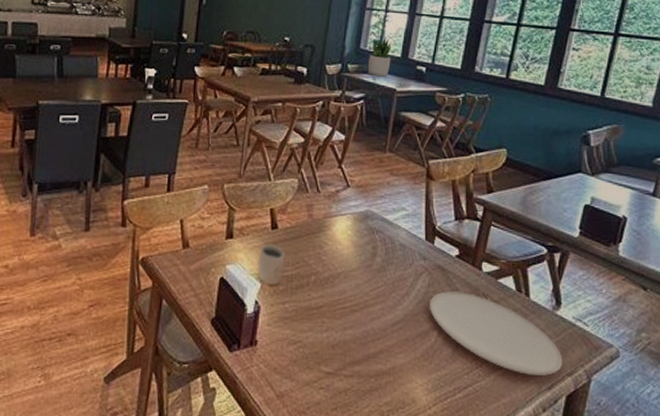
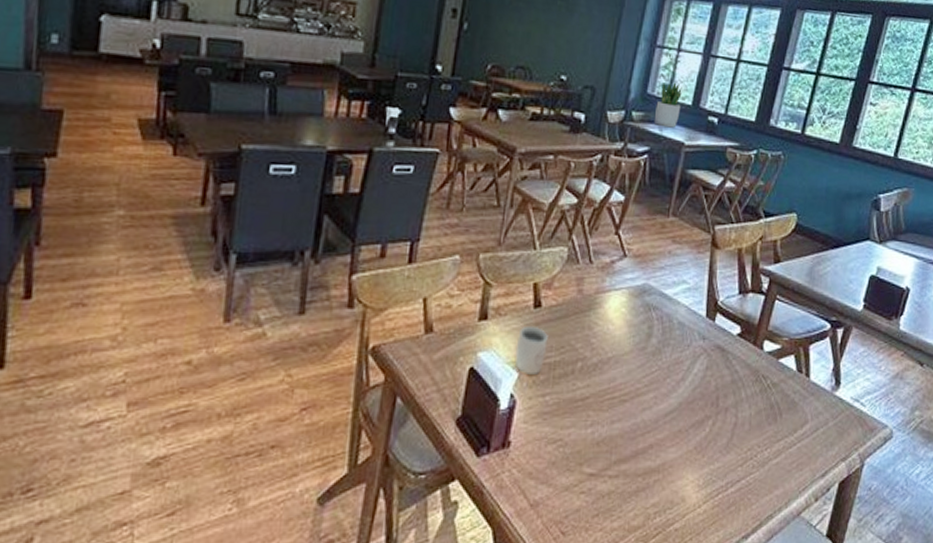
plate: present [428,291,563,377] -> none [705,374,838,464]

